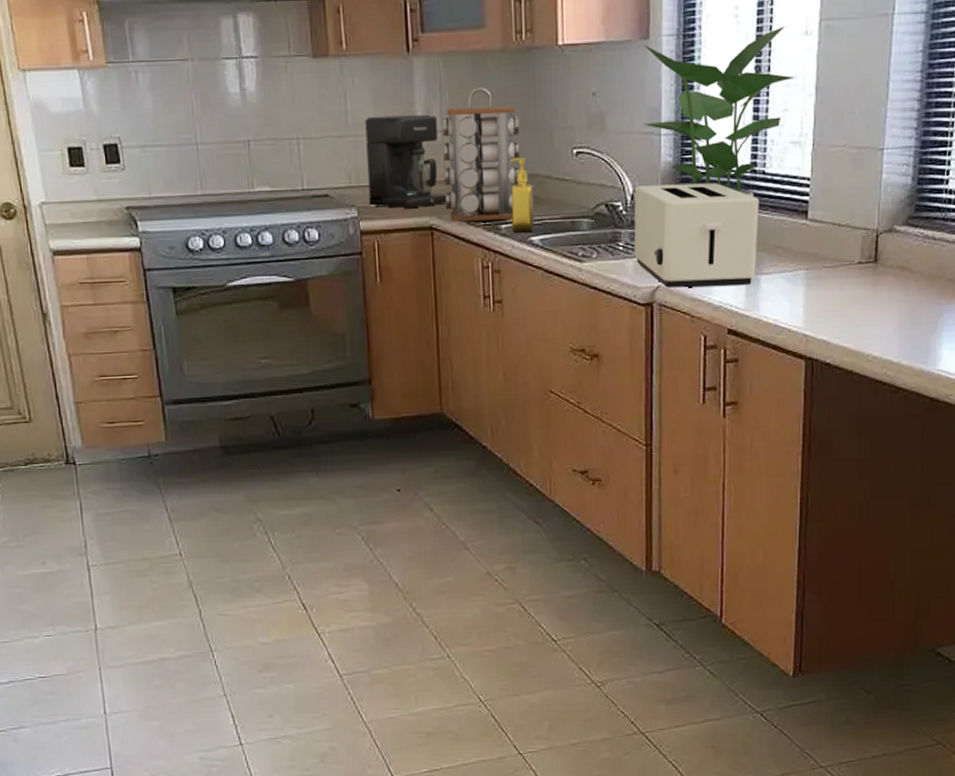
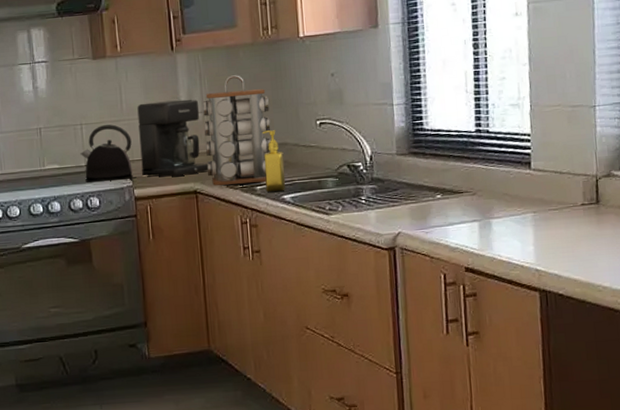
kettle: none [296,141,363,214] -> present [80,124,137,183]
toaster: present [634,183,759,288] -> none [373,142,487,234]
potted plant: present [643,26,795,197] -> none [374,10,509,153]

